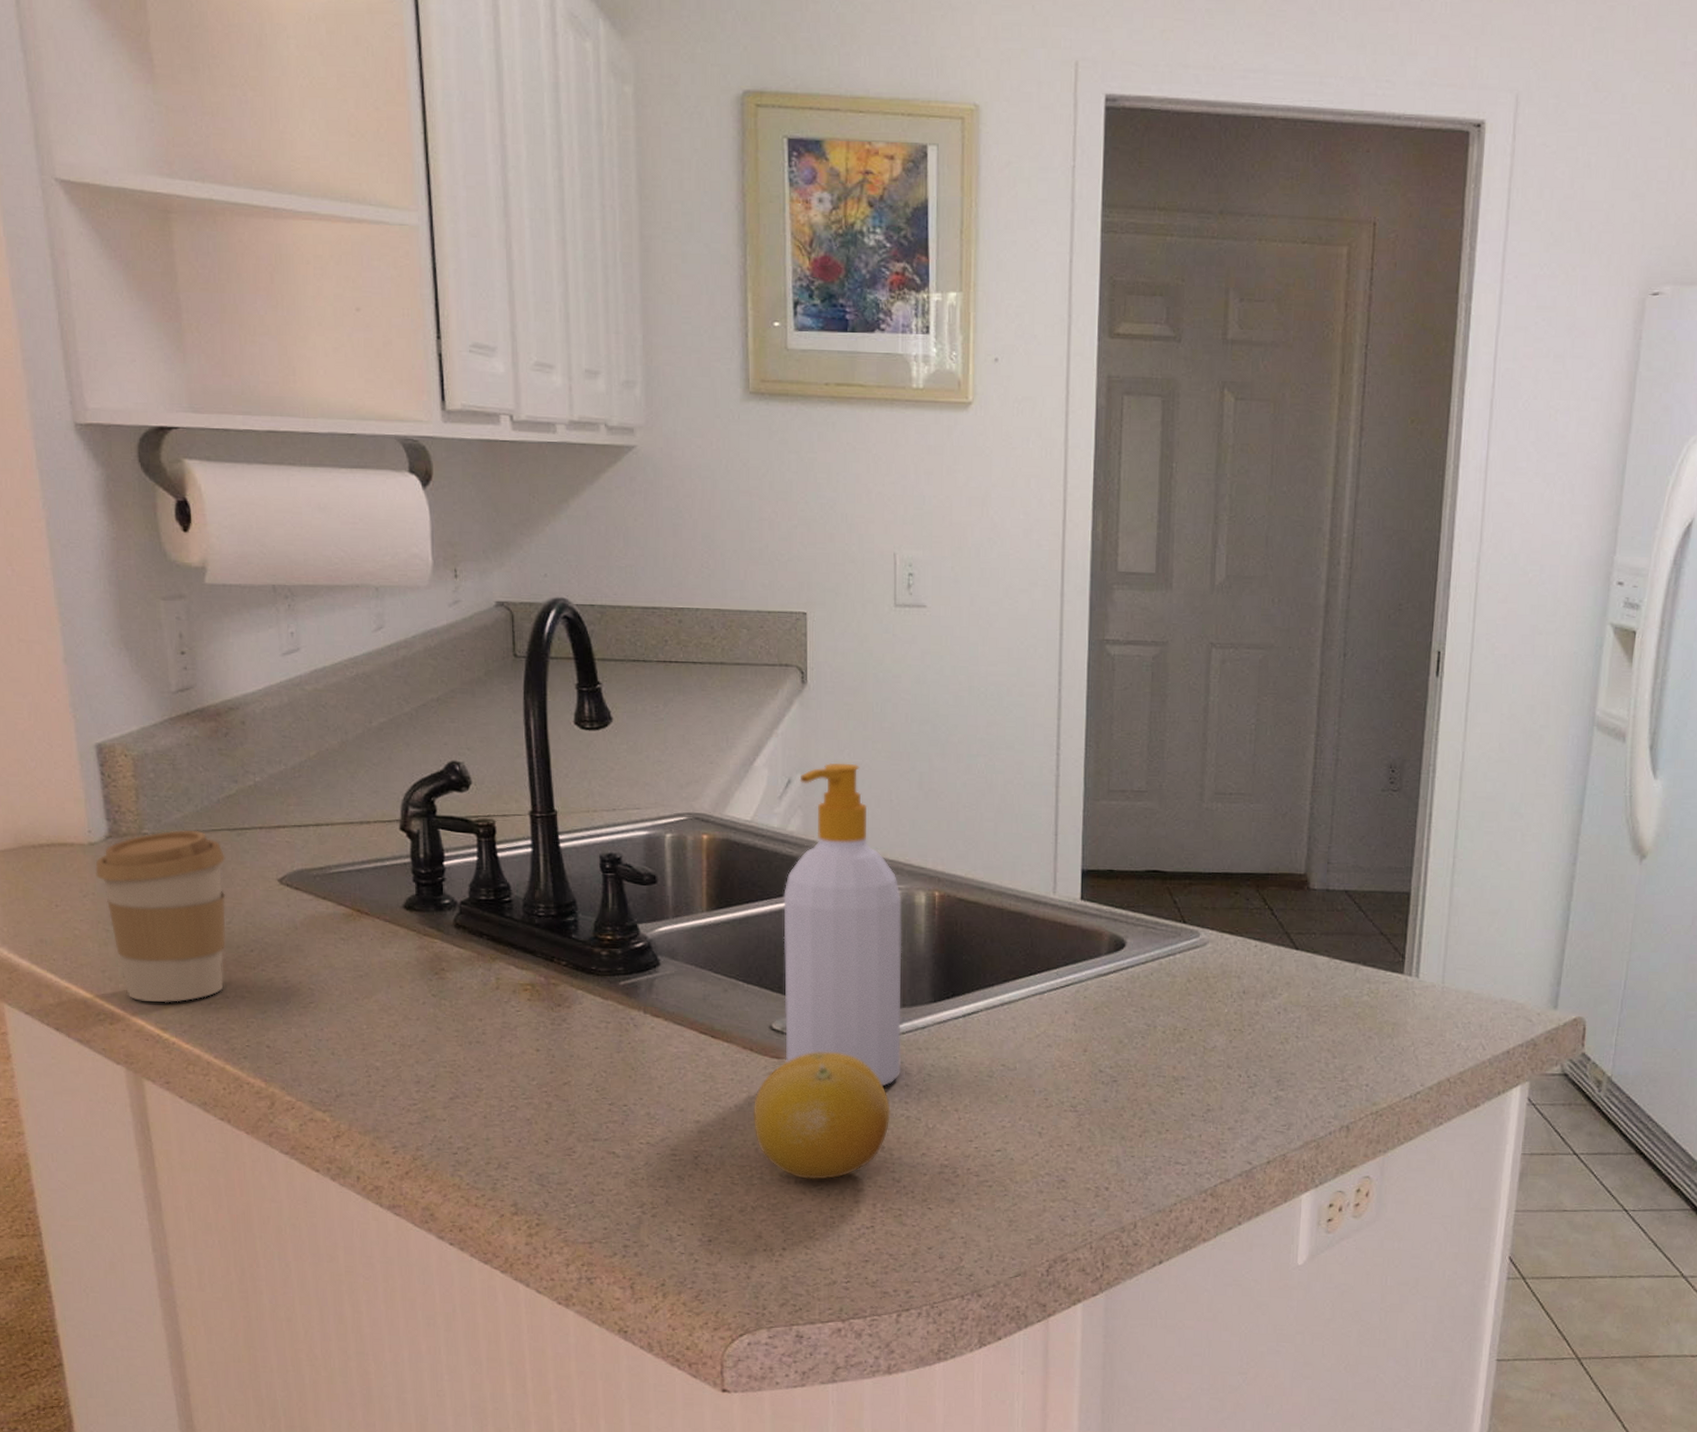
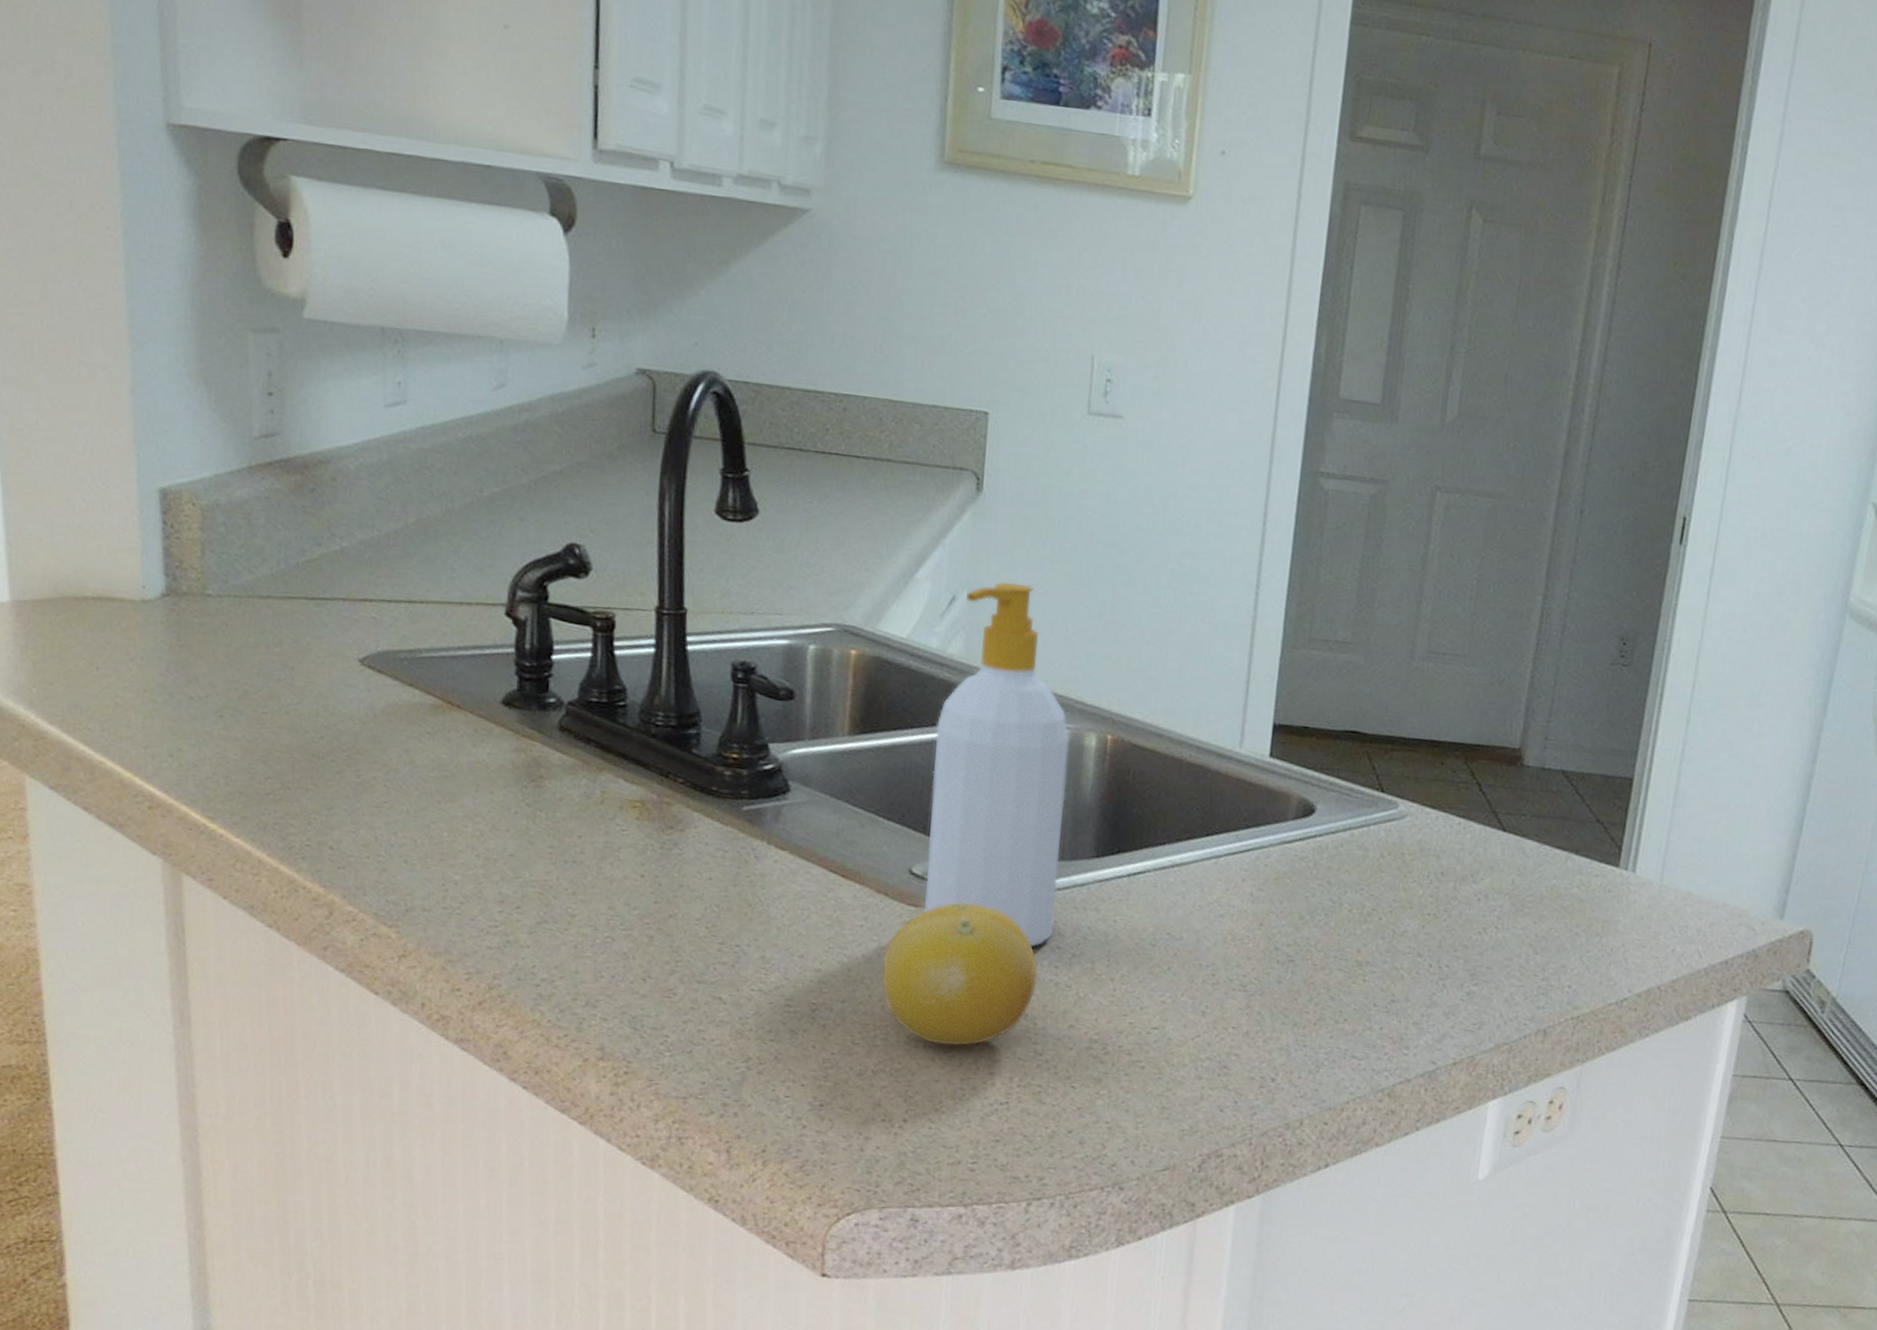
coffee cup: present [95,829,226,1003] -> none [146,593,300,790]

